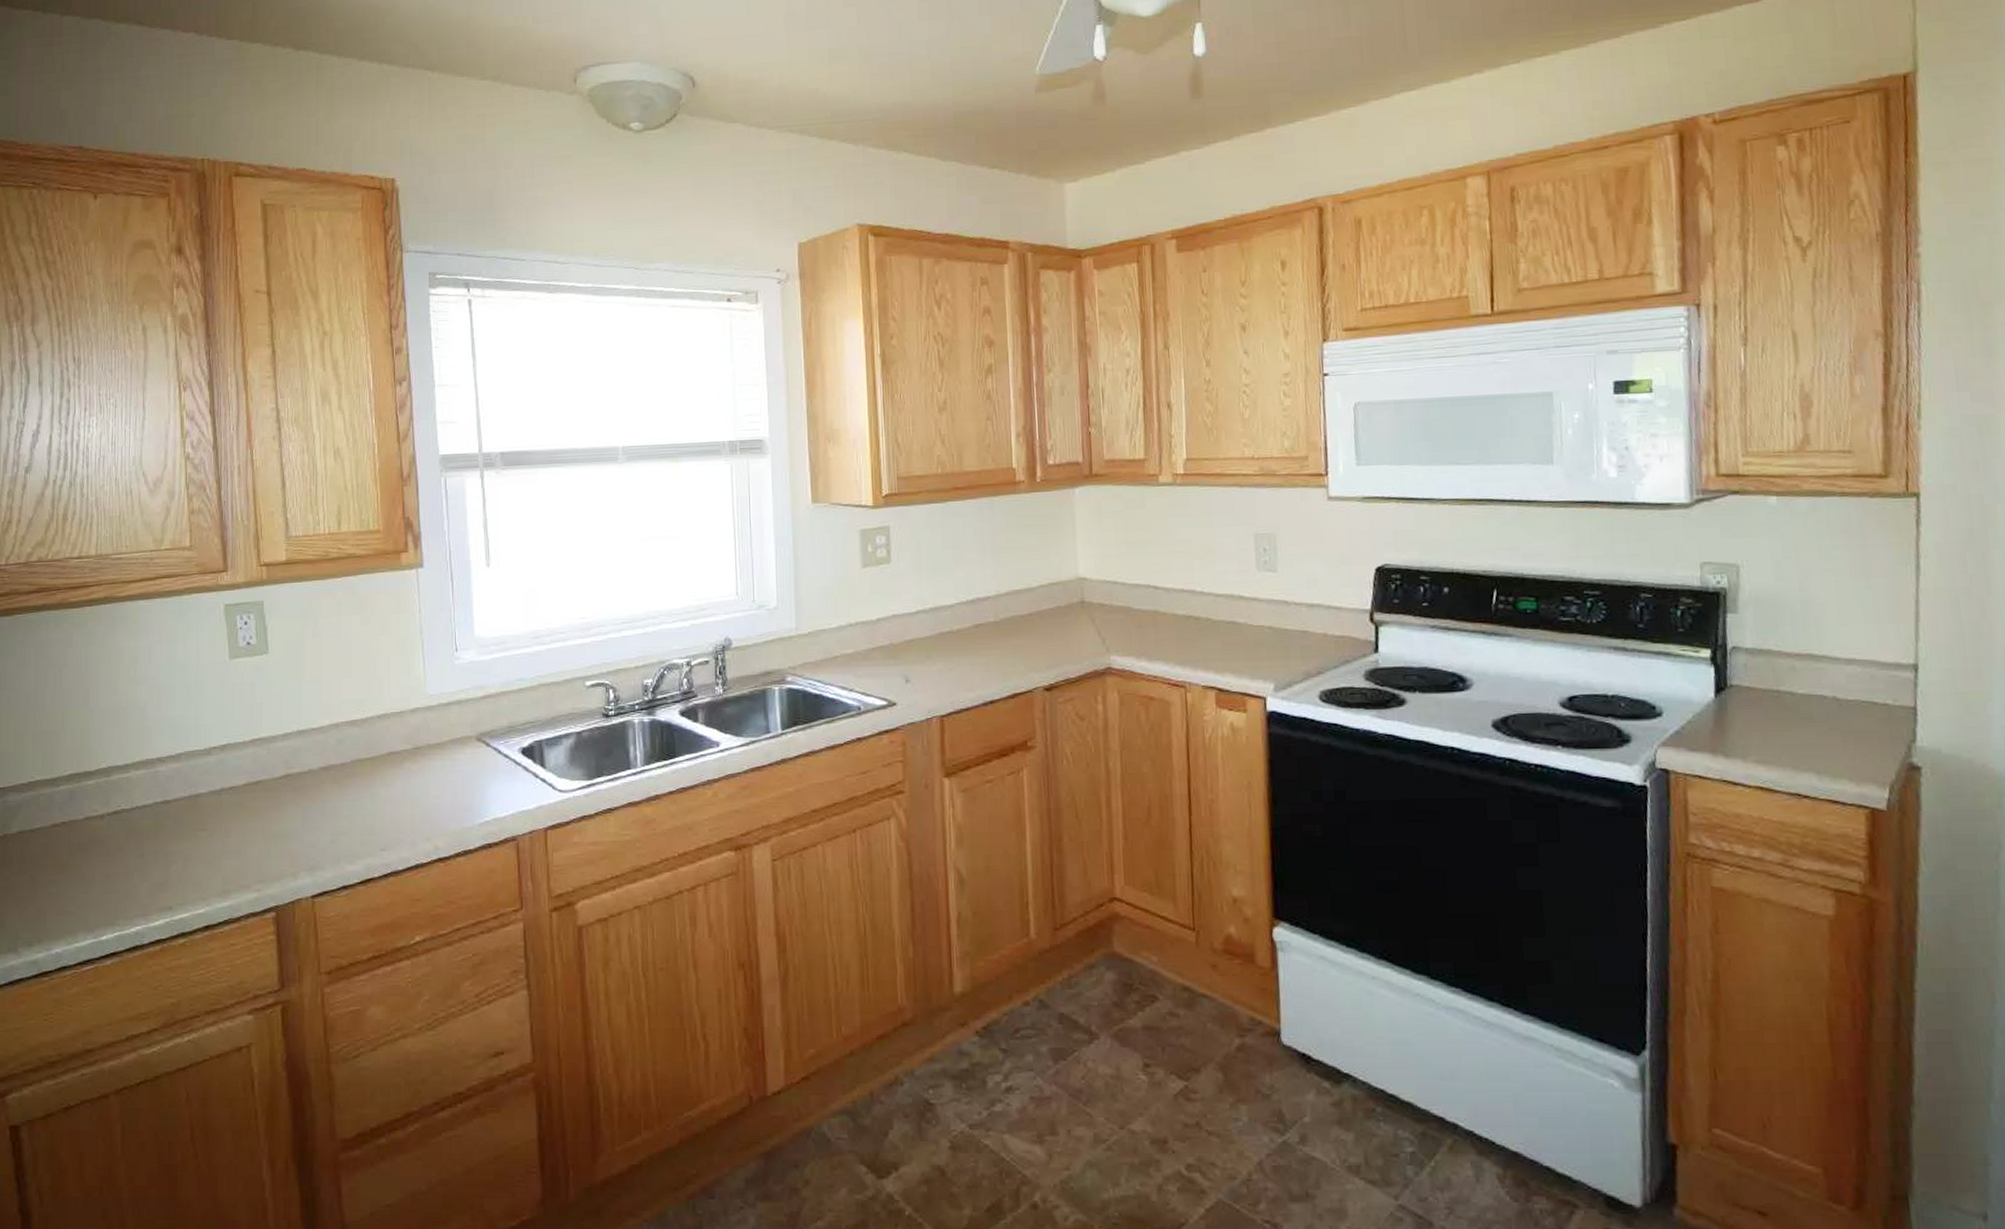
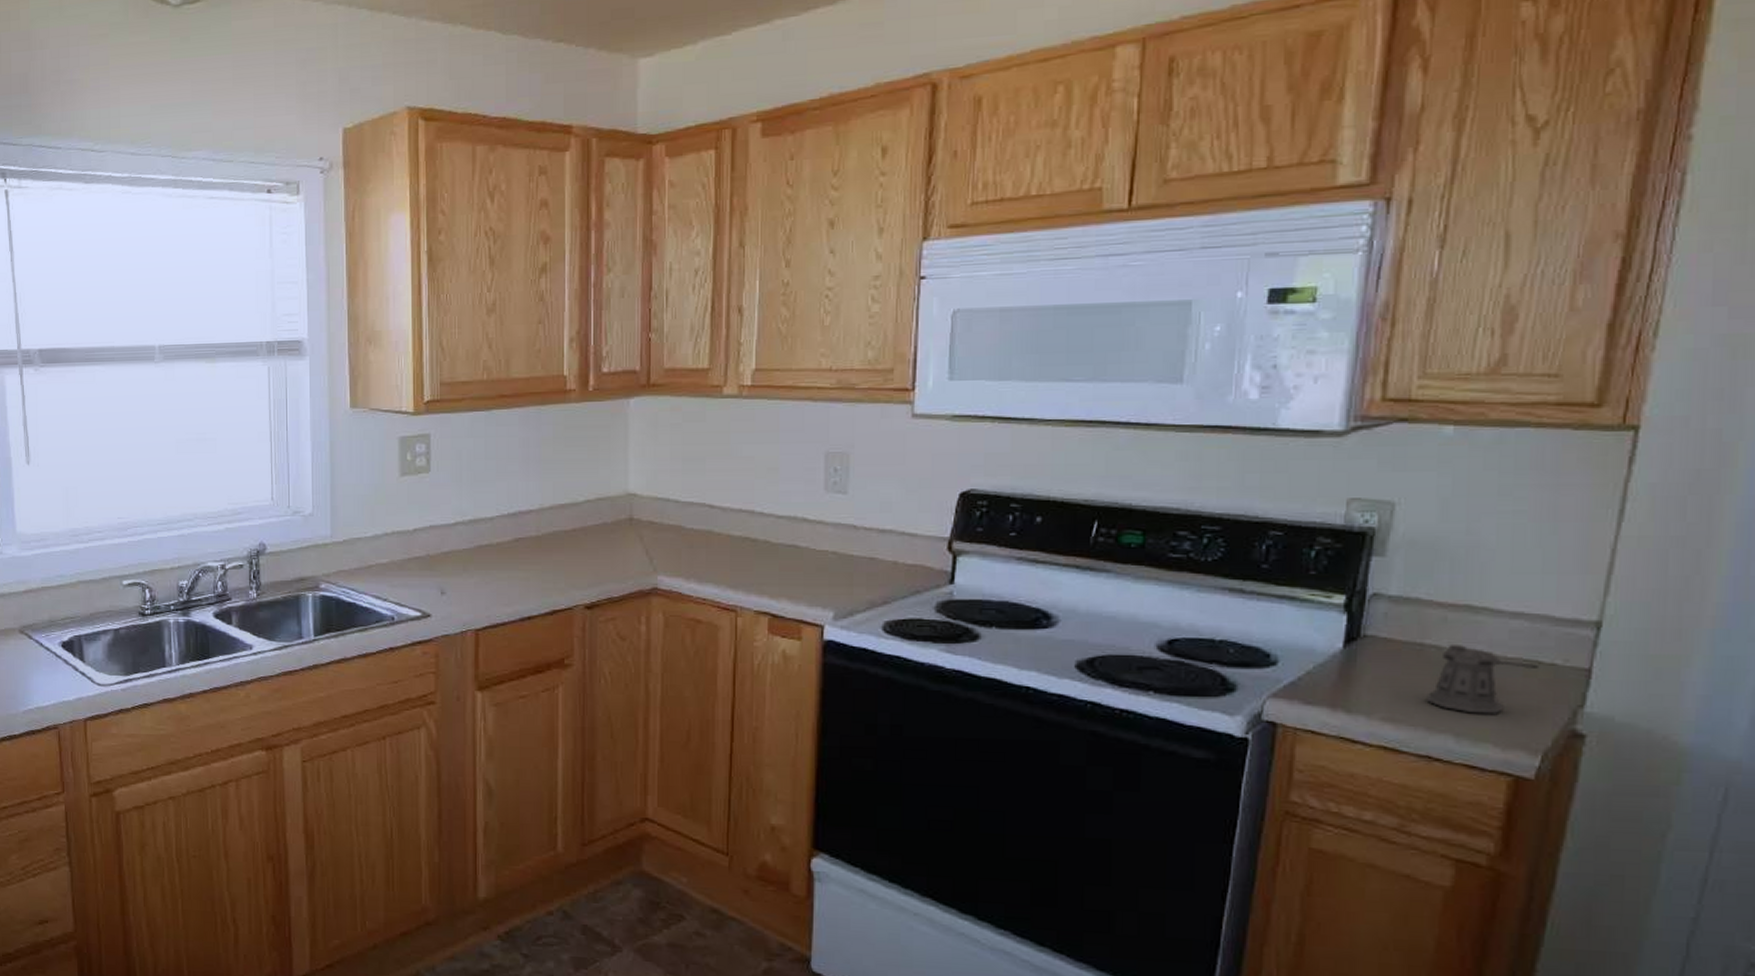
pepper shaker: none [1789,689,1874,753] -> present [1426,643,1538,714]

